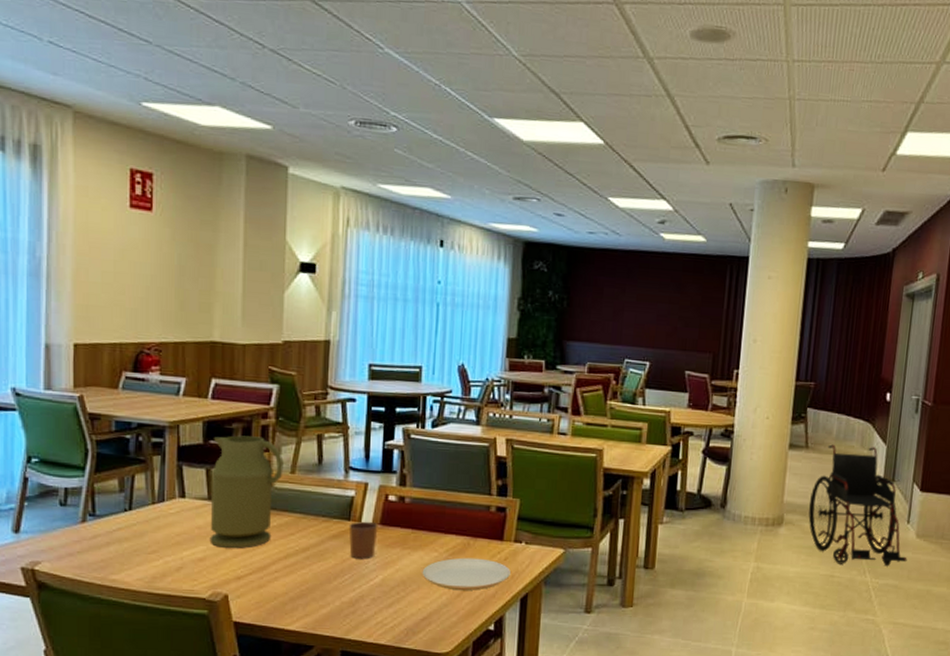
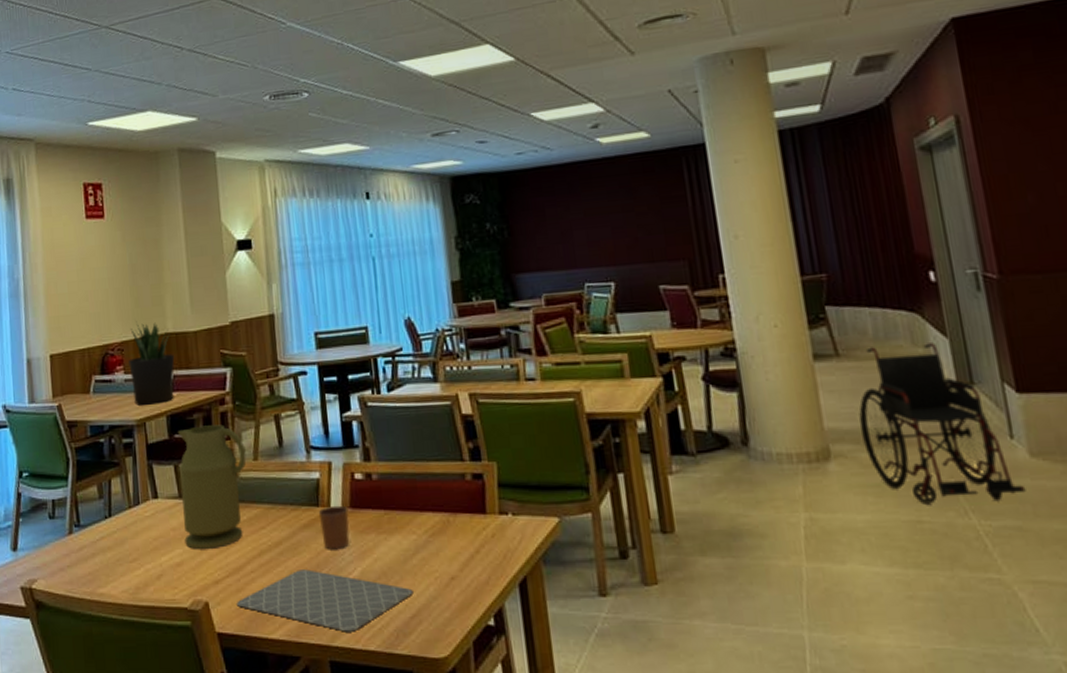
planter: none [166,324,219,410] -> present [128,321,175,405]
placemat: none [257,573,427,628] -> present [237,569,414,632]
plate: present [422,557,511,590] -> none [402,537,502,578]

